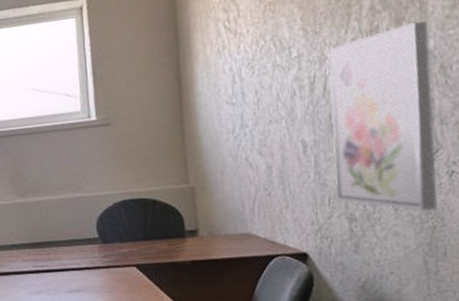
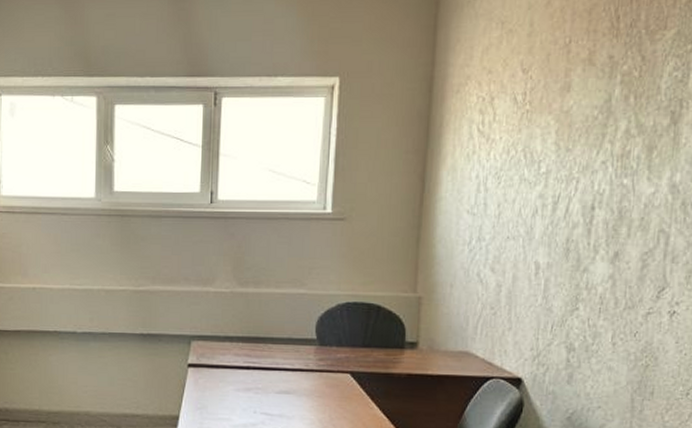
wall art: present [327,21,438,212] -> none [559,153,679,350]

